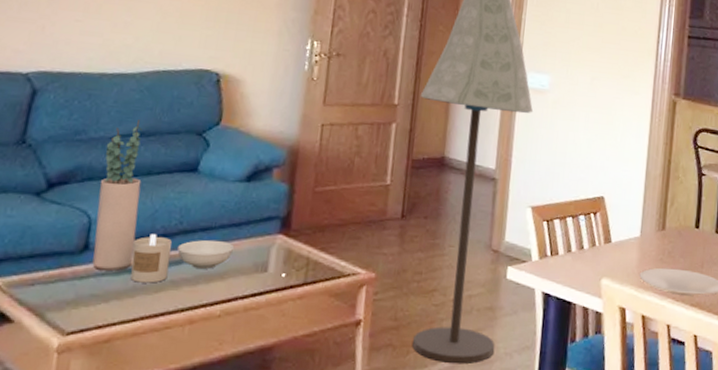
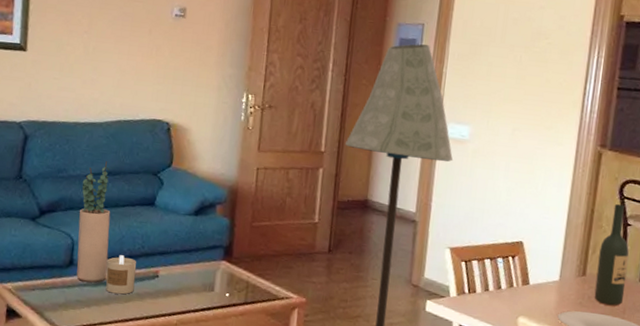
bowl: present [177,239,235,269] -> none [141,262,187,286]
wine bottle: none [674,154,705,261] -> present [594,204,629,306]

